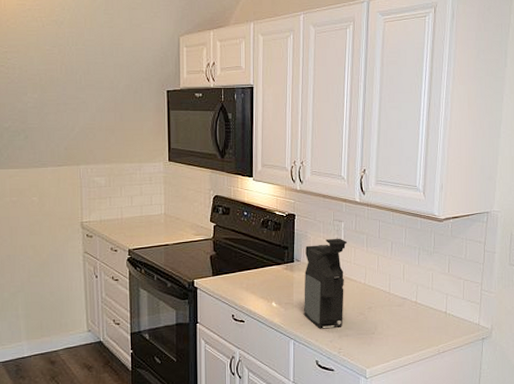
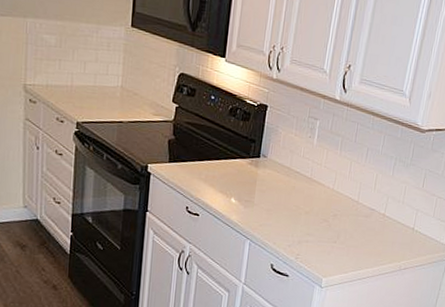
coffee maker: present [304,238,348,329] -> none [264,137,321,232]

